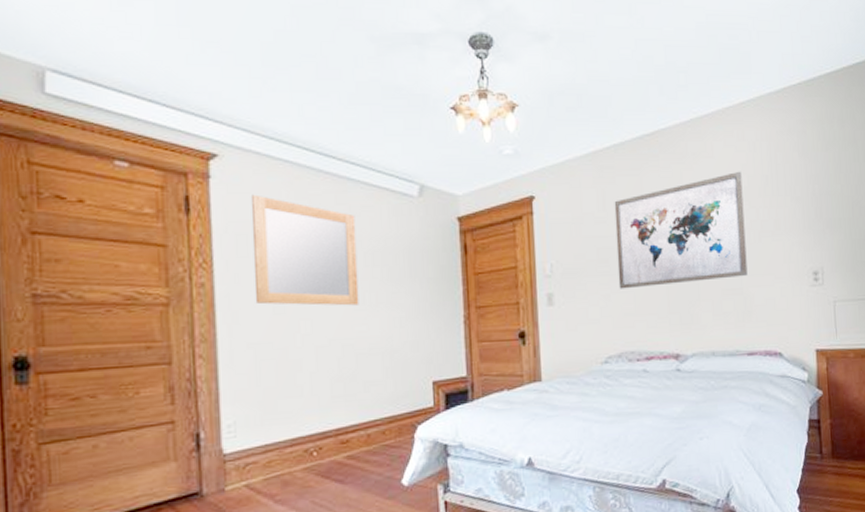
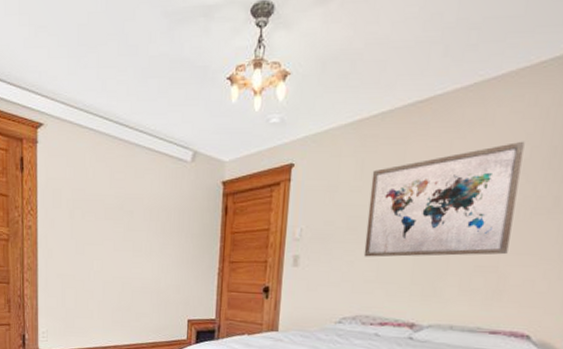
home mirror: present [250,194,359,306] -> none [64,157,140,252]

